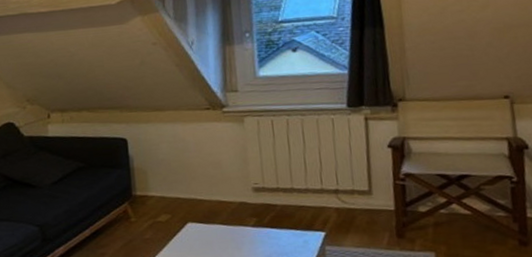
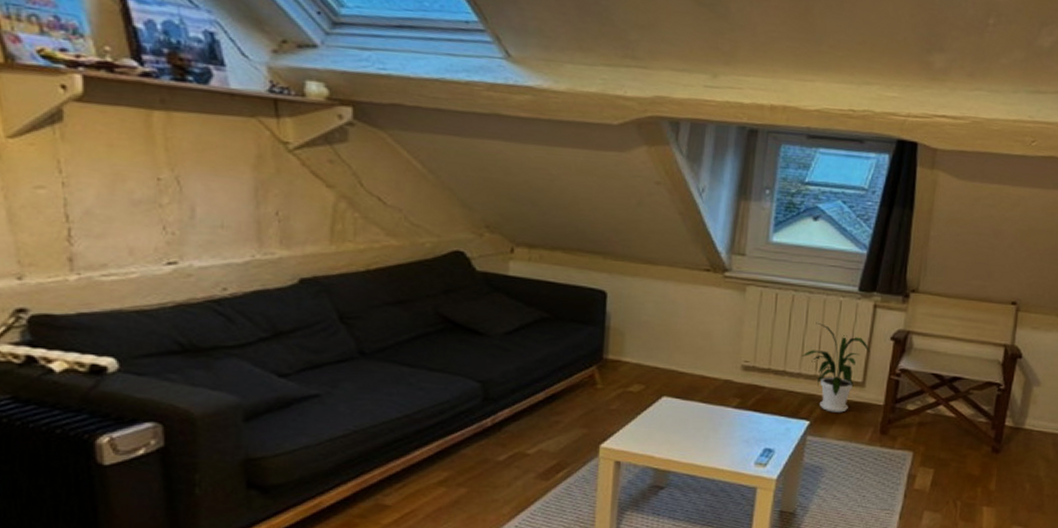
house plant: none [305,140,371,222] -> present [801,322,871,413]

